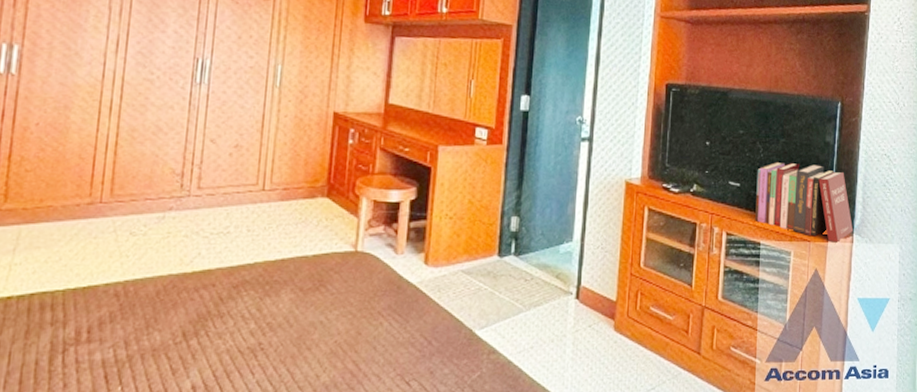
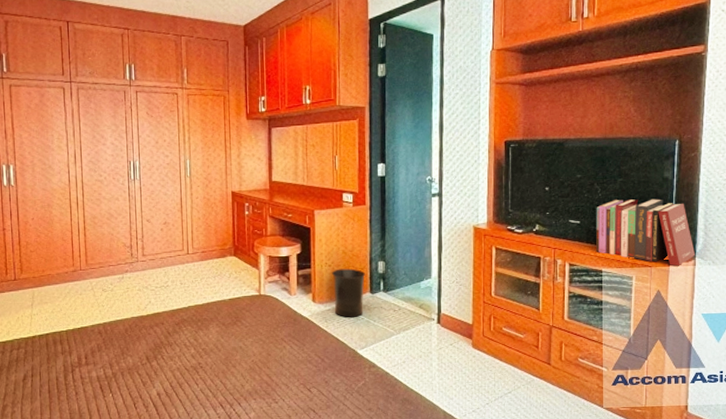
waste bin: none [451,222,495,287] -> present [332,268,366,317]

